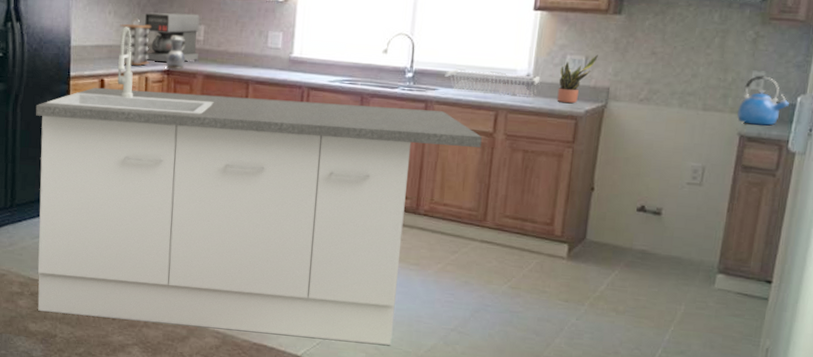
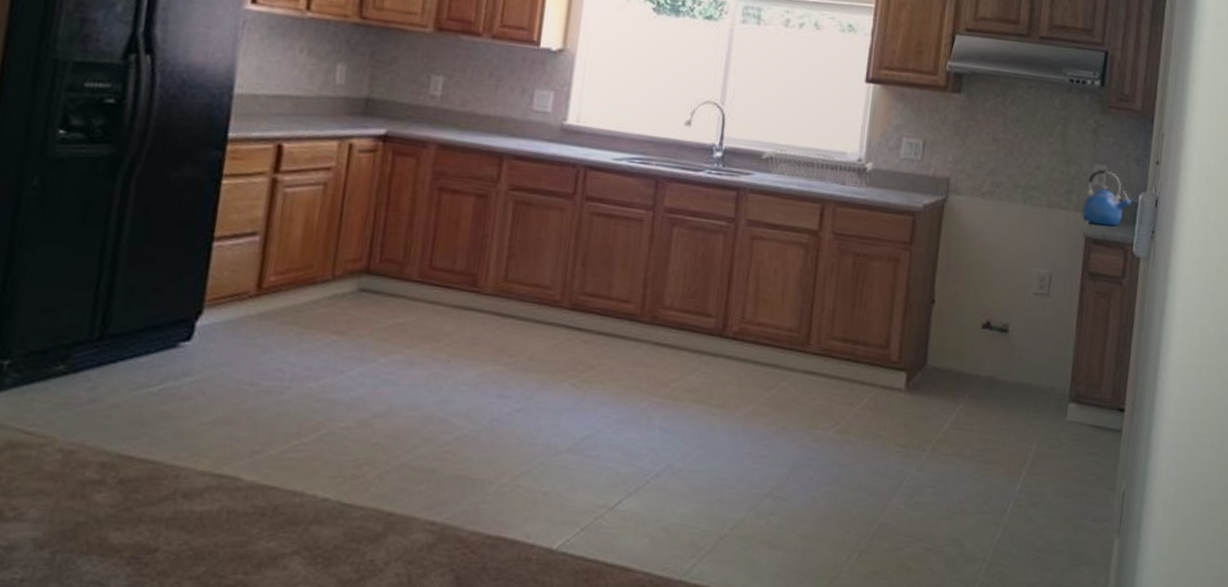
kitchen island: present [35,26,482,345] -> none [129,71,805,523]
spice rack: present [120,18,152,66] -> none [315,60,365,128]
coffee maker: present [144,12,200,64] -> none [352,53,438,127]
ceramic jug: present [166,35,186,70] -> none [382,87,415,136]
potted plant: present [557,54,598,104] -> none [892,138,937,197]

